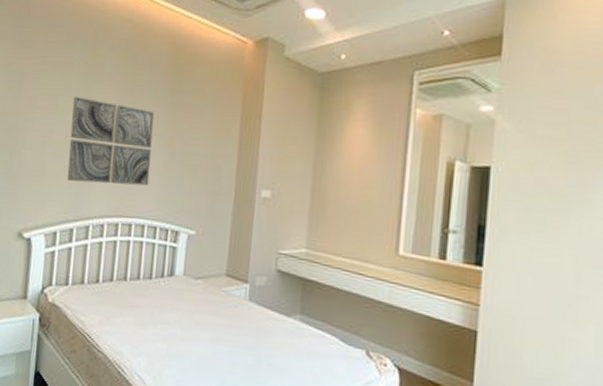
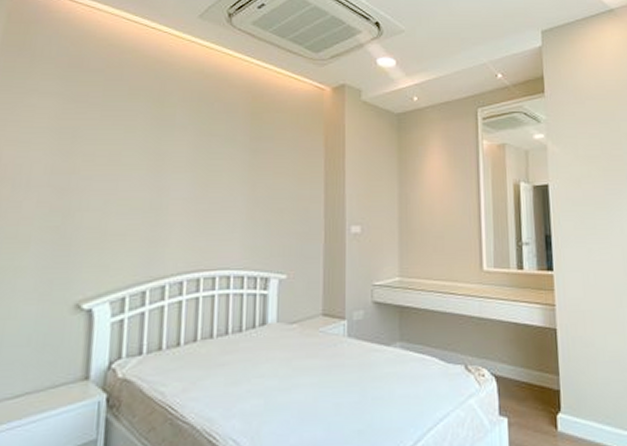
wall art: present [67,96,155,186] -> none [135,149,234,239]

